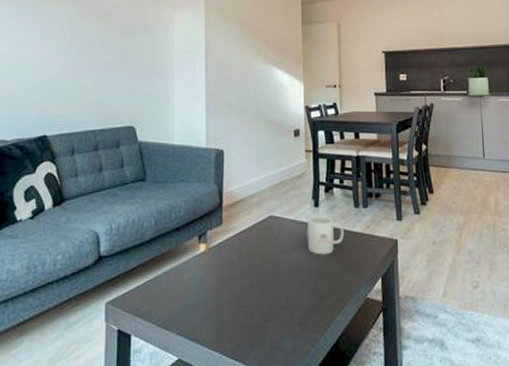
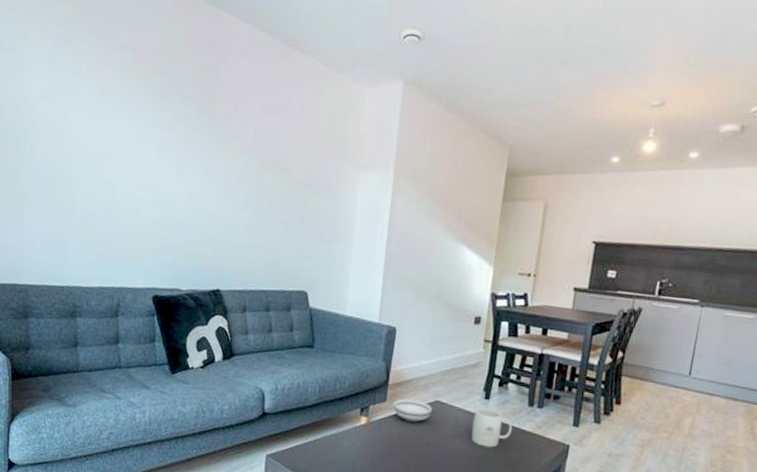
bowl: none [229,218,267,242] -> present [393,398,432,423]
planter: present [467,64,491,97] -> none [685,268,720,309]

